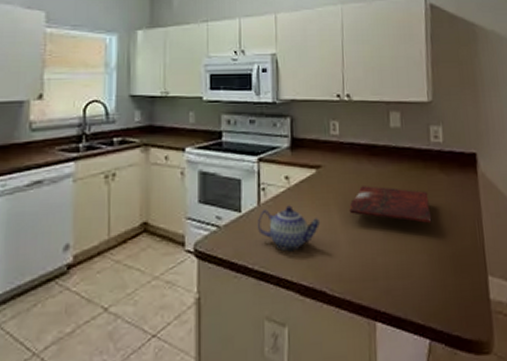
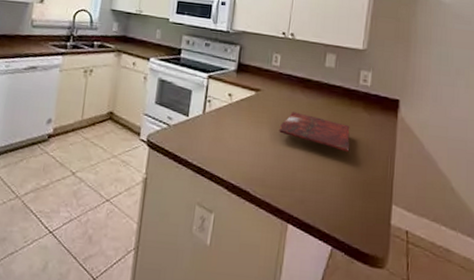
teapot: present [257,205,321,252] -> none [200,117,253,155]

